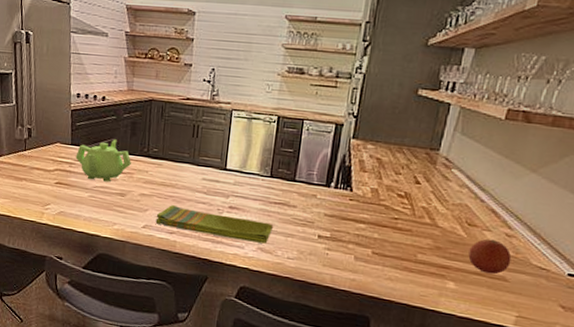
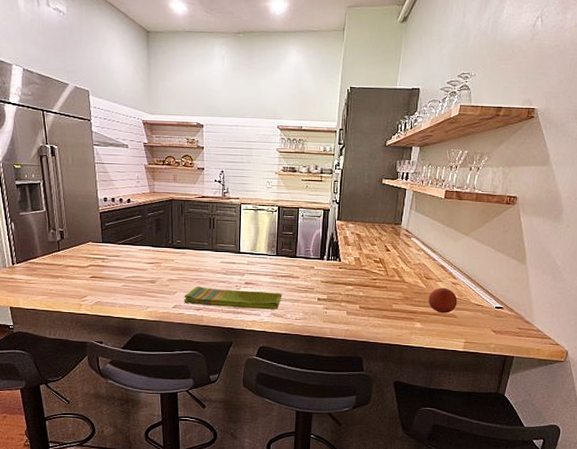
teapot: present [75,139,131,182] -> none [107,235,158,272]

